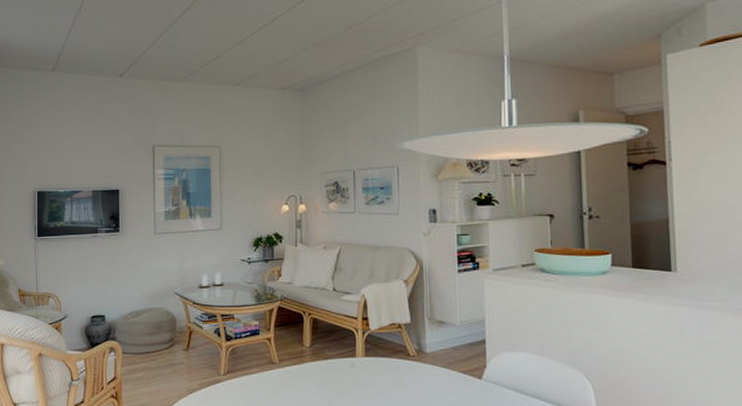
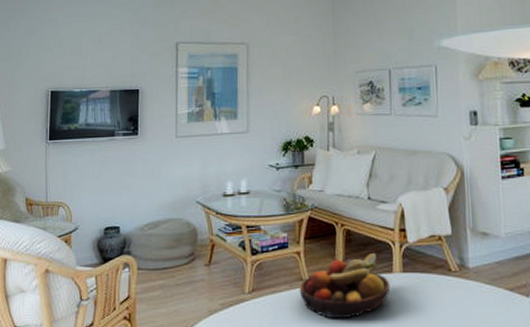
fruit bowl: none [270,340,354,398] -> present [299,253,391,319]

